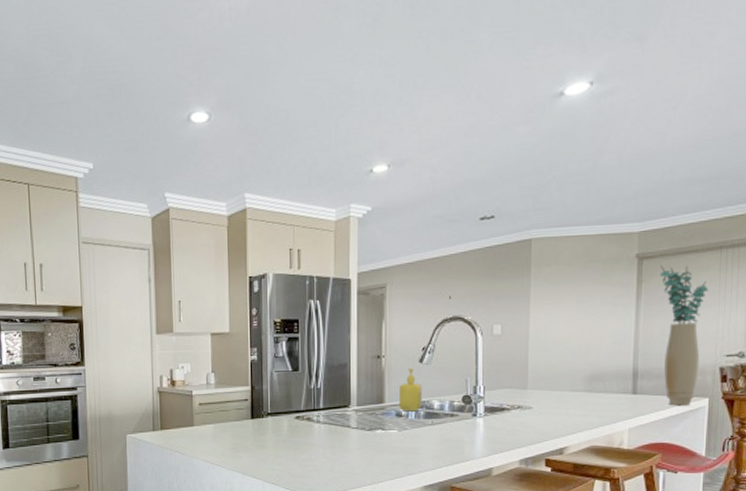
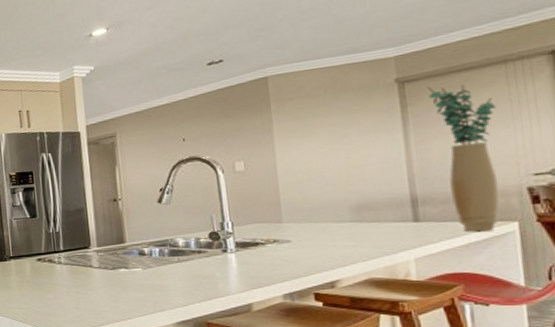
soap dispenser: present [398,368,423,412] -> none [139,208,166,250]

